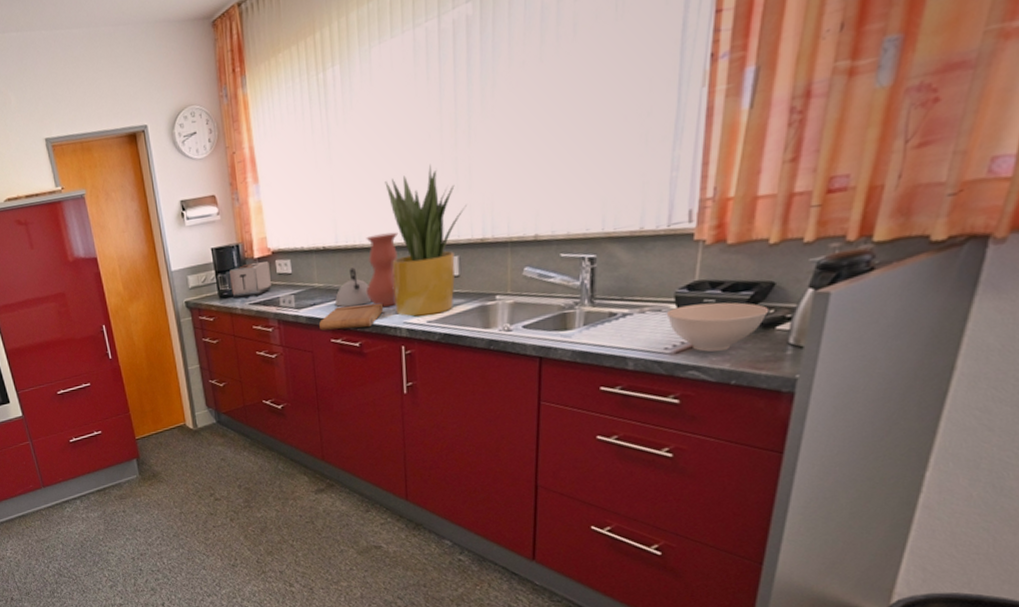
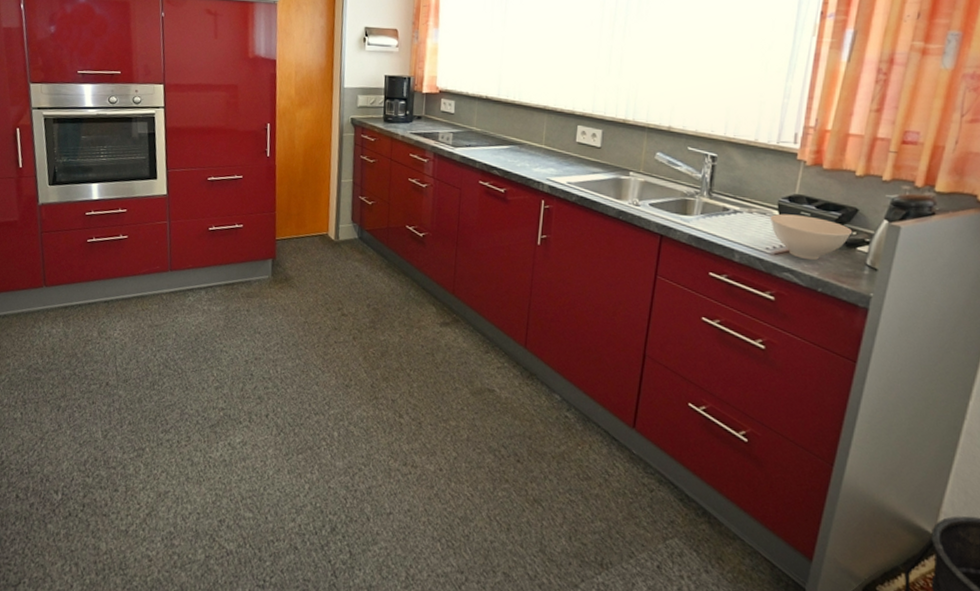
toaster: present [229,261,272,299] -> none [396,96,435,128]
cutting board: present [319,303,384,331] -> none [471,152,531,177]
kettle: present [334,267,372,307] -> none [488,120,522,156]
vase: present [366,232,399,308] -> none [517,95,554,162]
planter: present [385,164,467,317] -> none [541,46,615,178]

